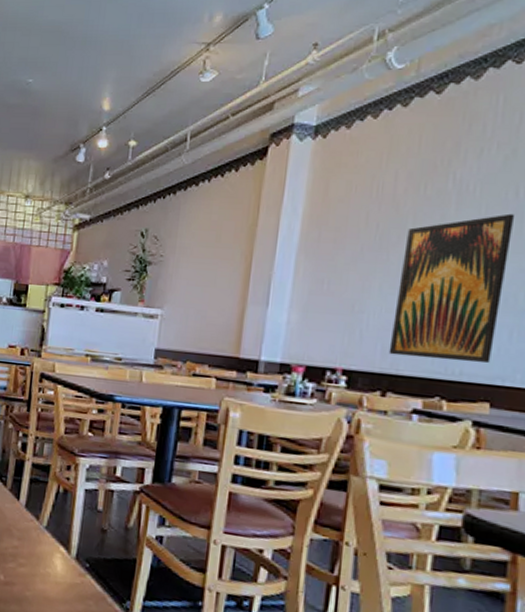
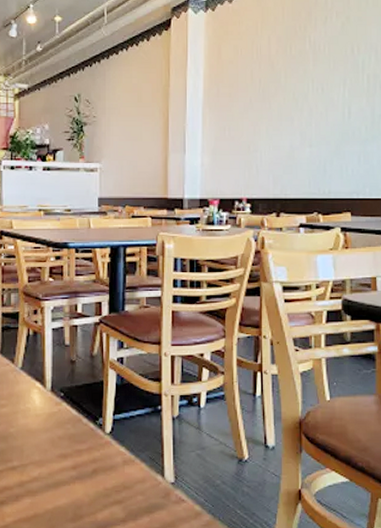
wall art: present [388,213,515,364] -> none [278,66,353,183]

